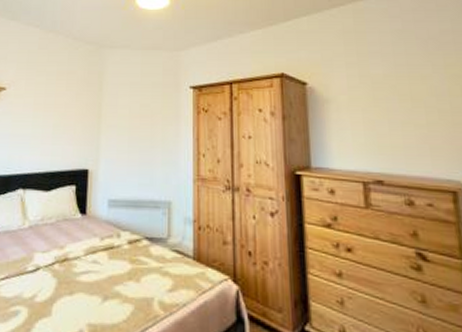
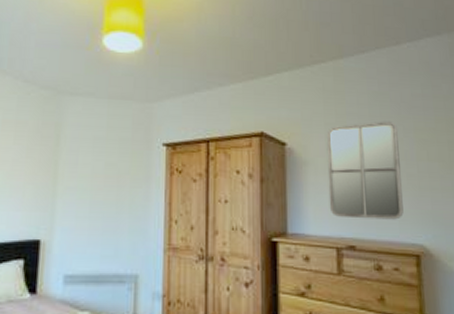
home mirror: none [347,58,436,156] -> present [326,121,404,220]

